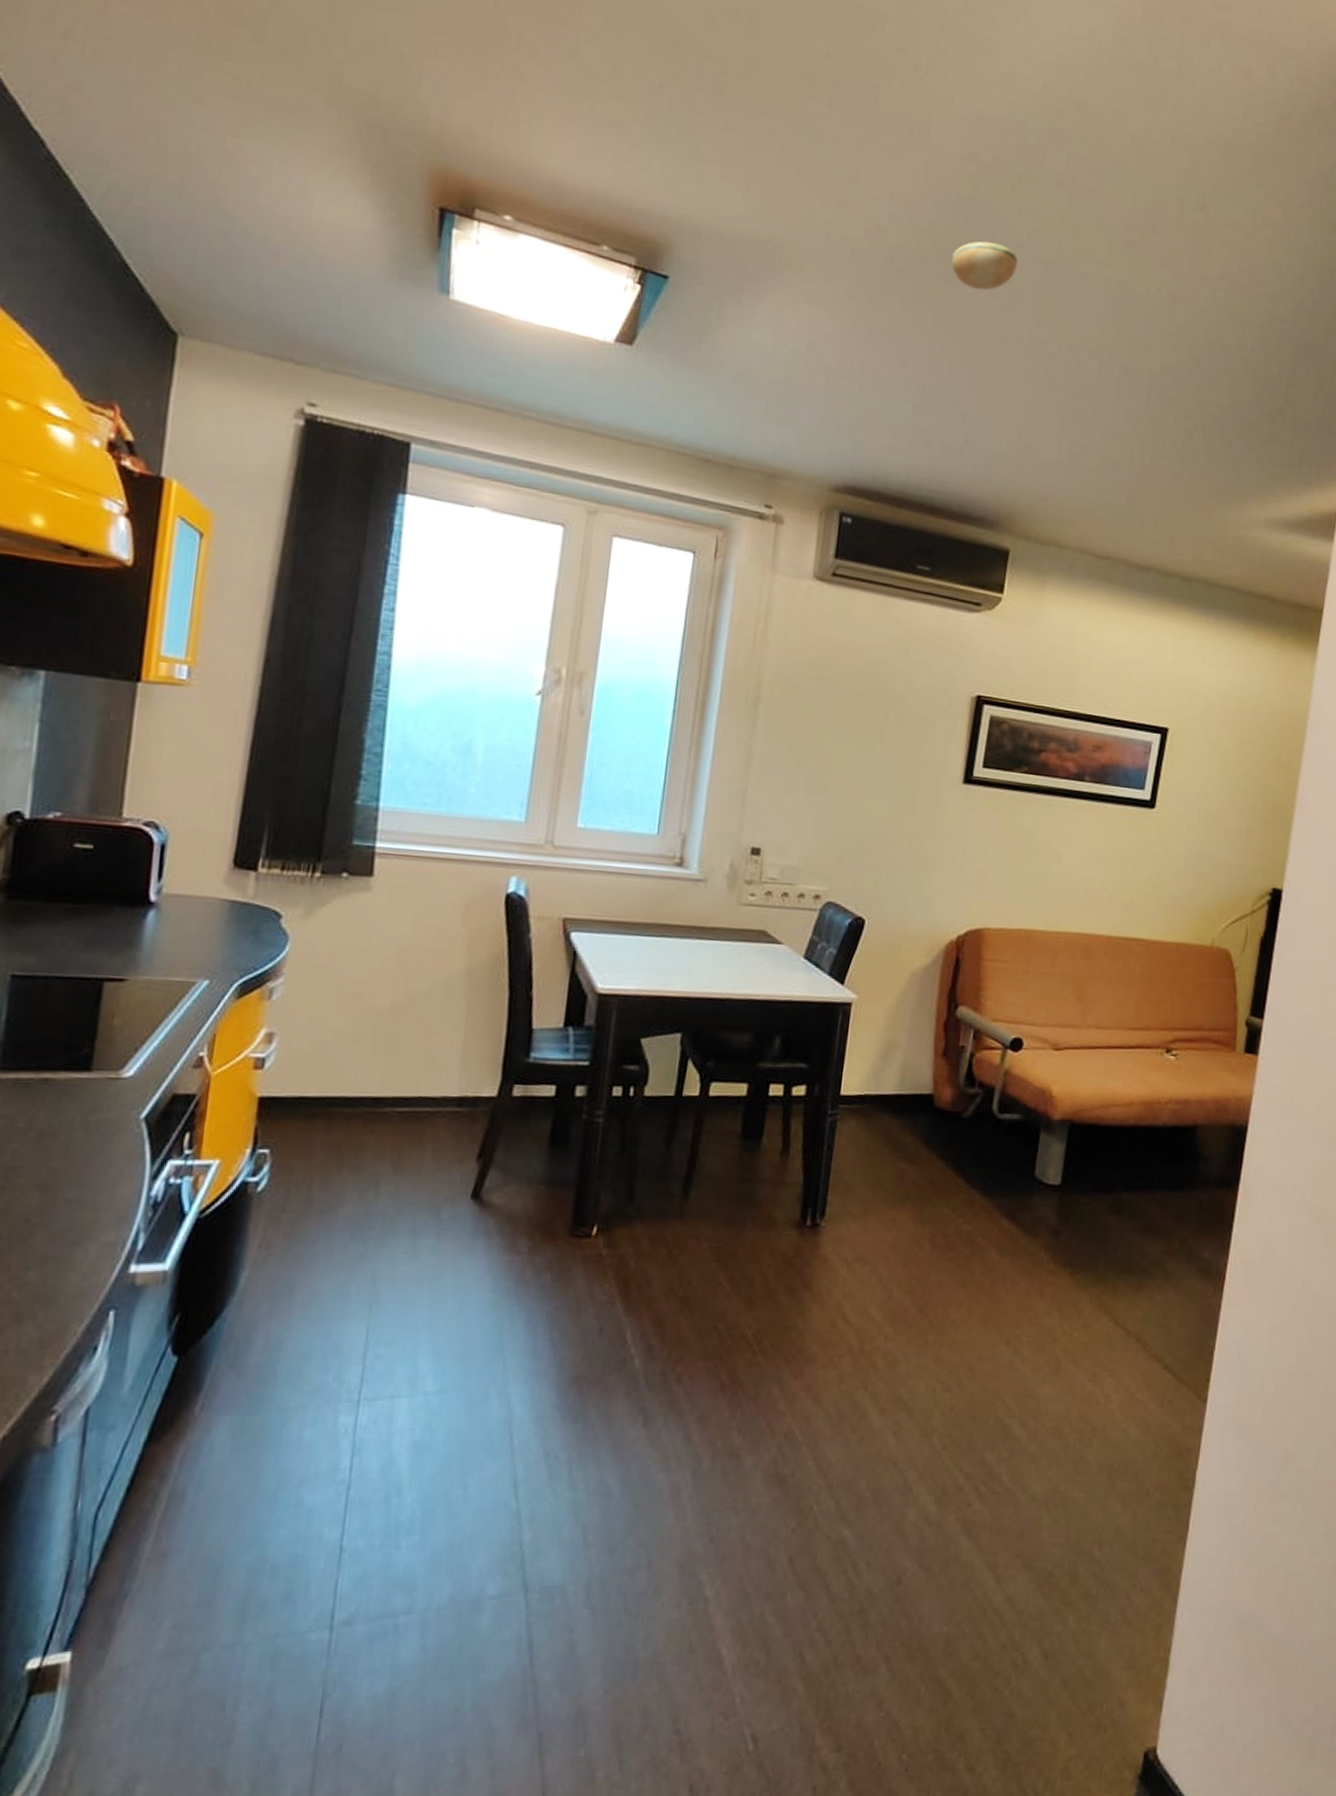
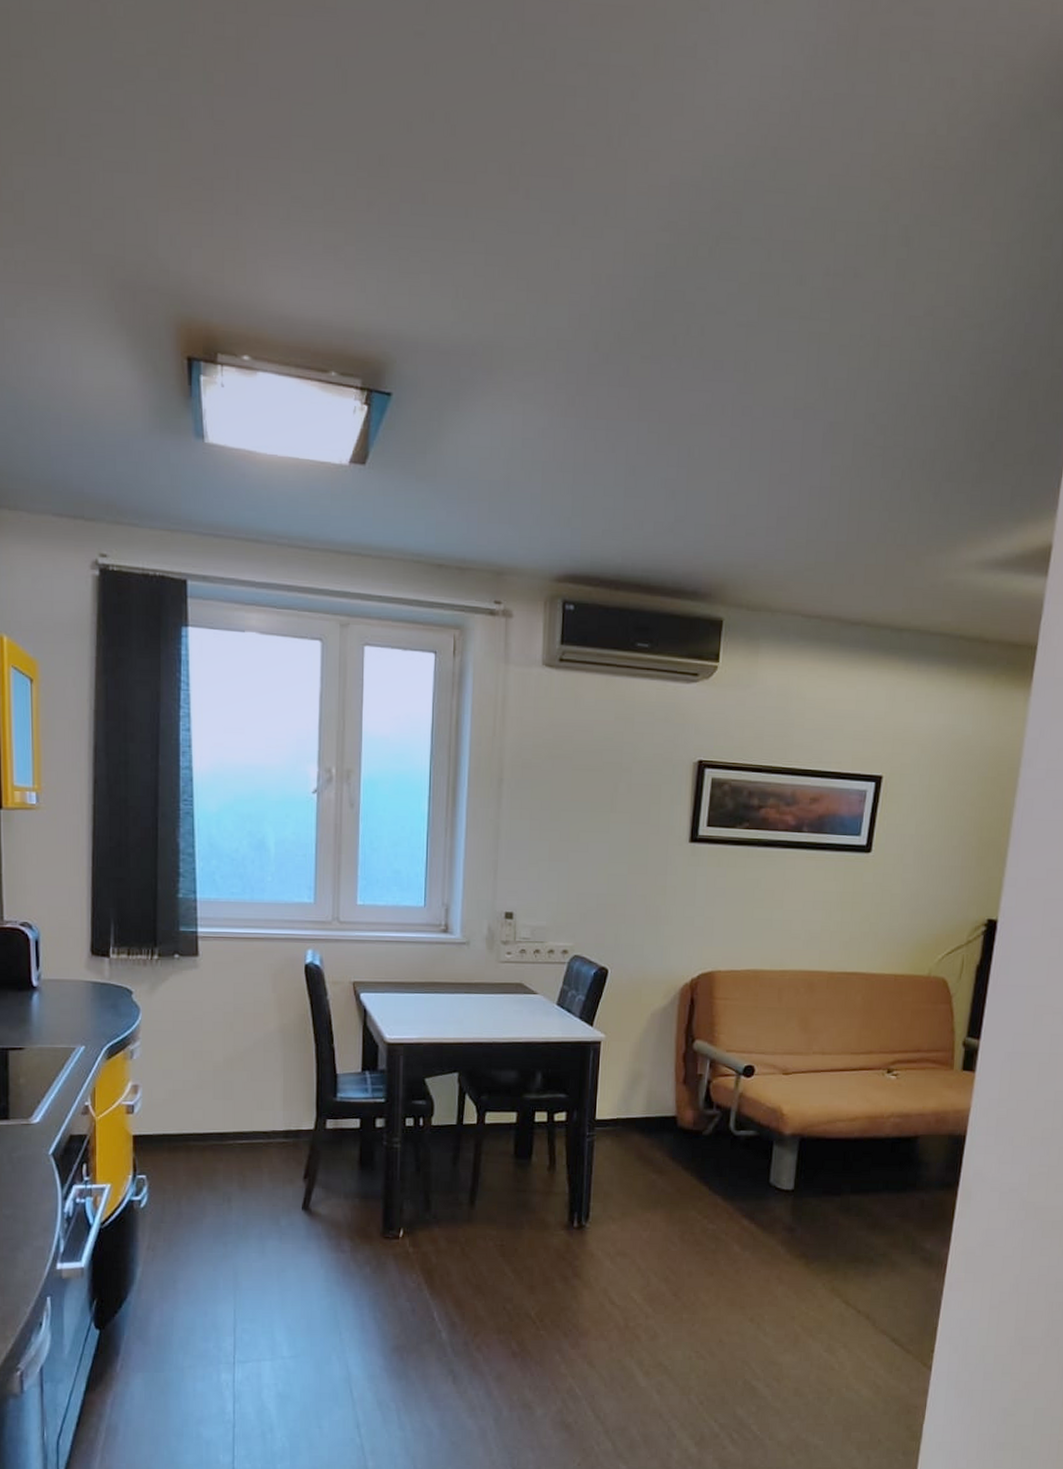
smoke detector: present [951,241,1018,291] -> none [653,313,719,363]

